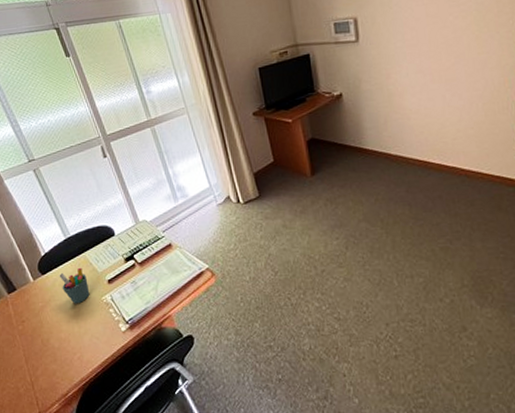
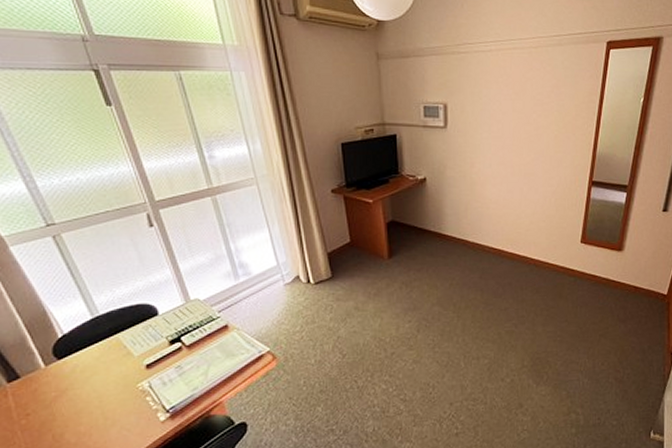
pen holder: present [59,267,90,304] -> none [81,350,122,393]

